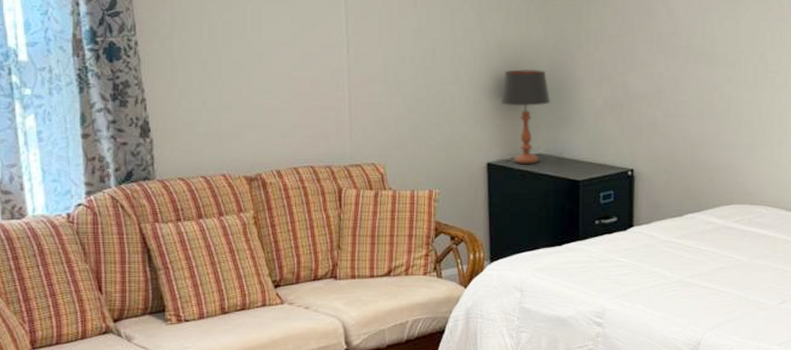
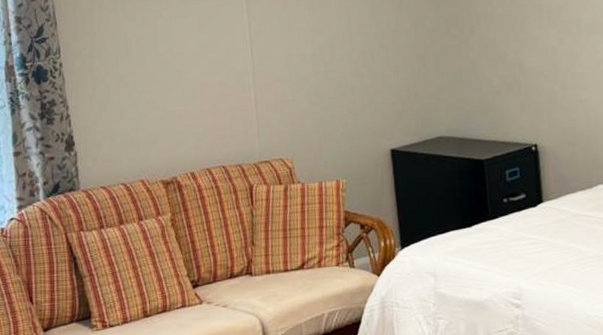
table lamp: present [500,69,551,165] -> none [399,55,449,149]

